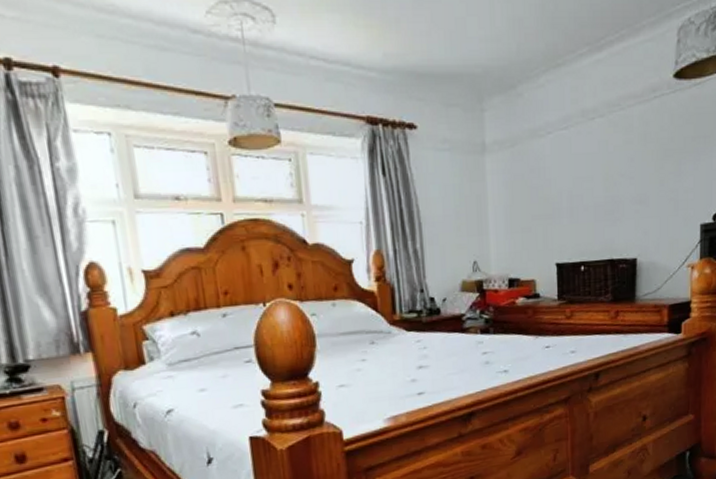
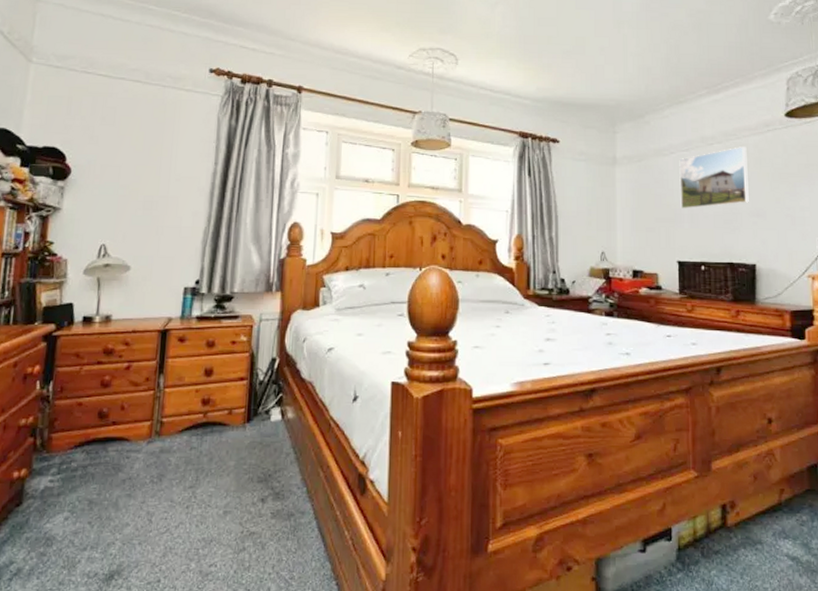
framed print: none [557,119,632,201] -> present [679,147,749,209]

